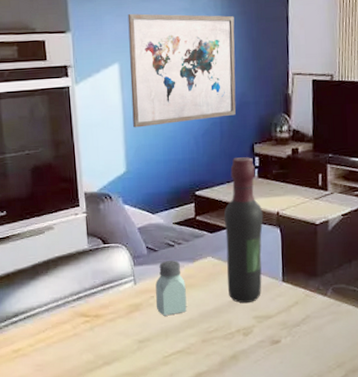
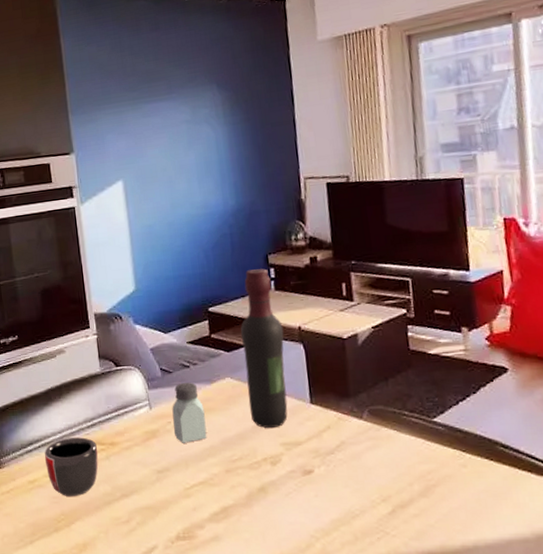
mug: none [29,310,83,365] -> present [44,437,99,497]
wall art: present [127,13,236,128] -> none [129,124,246,245]

